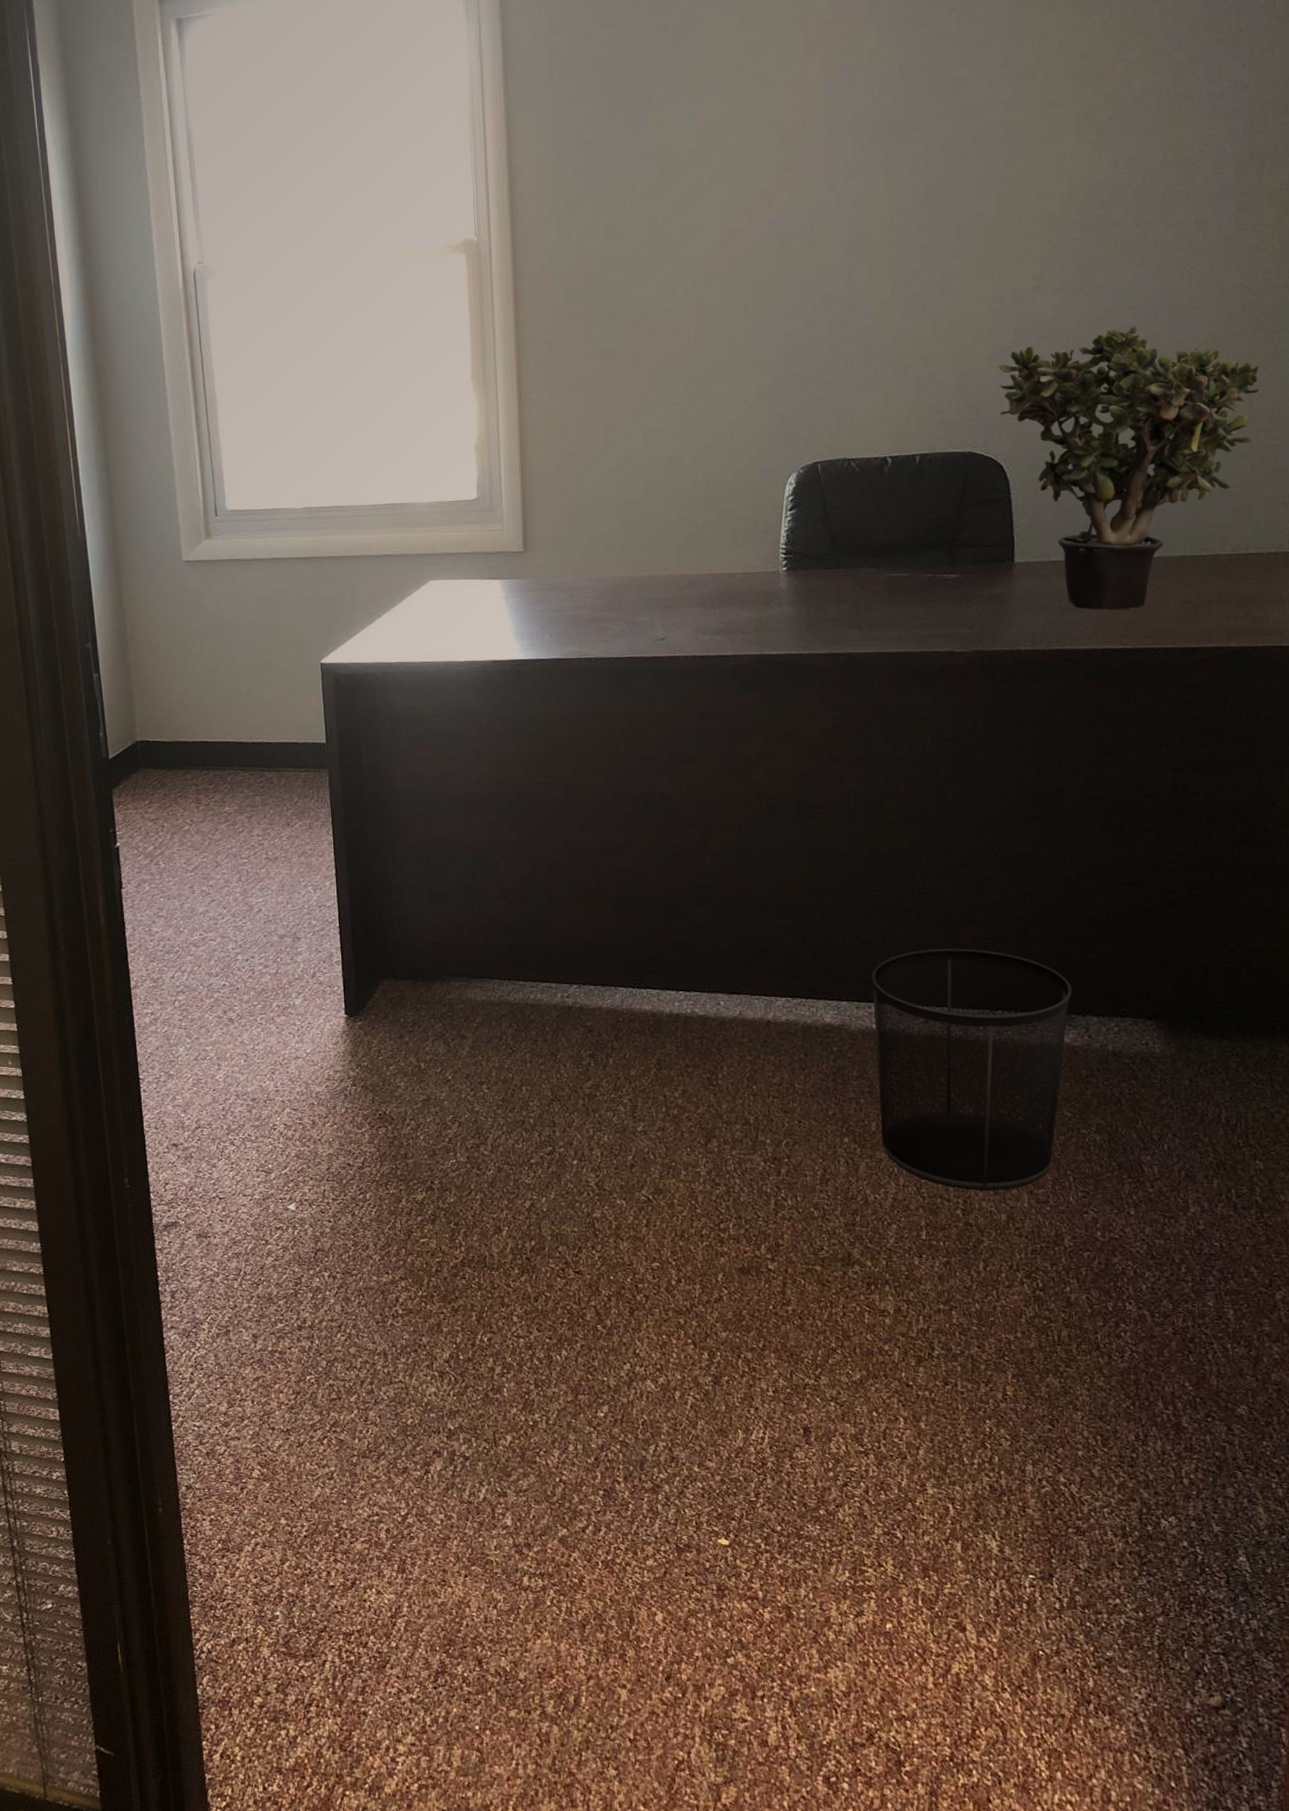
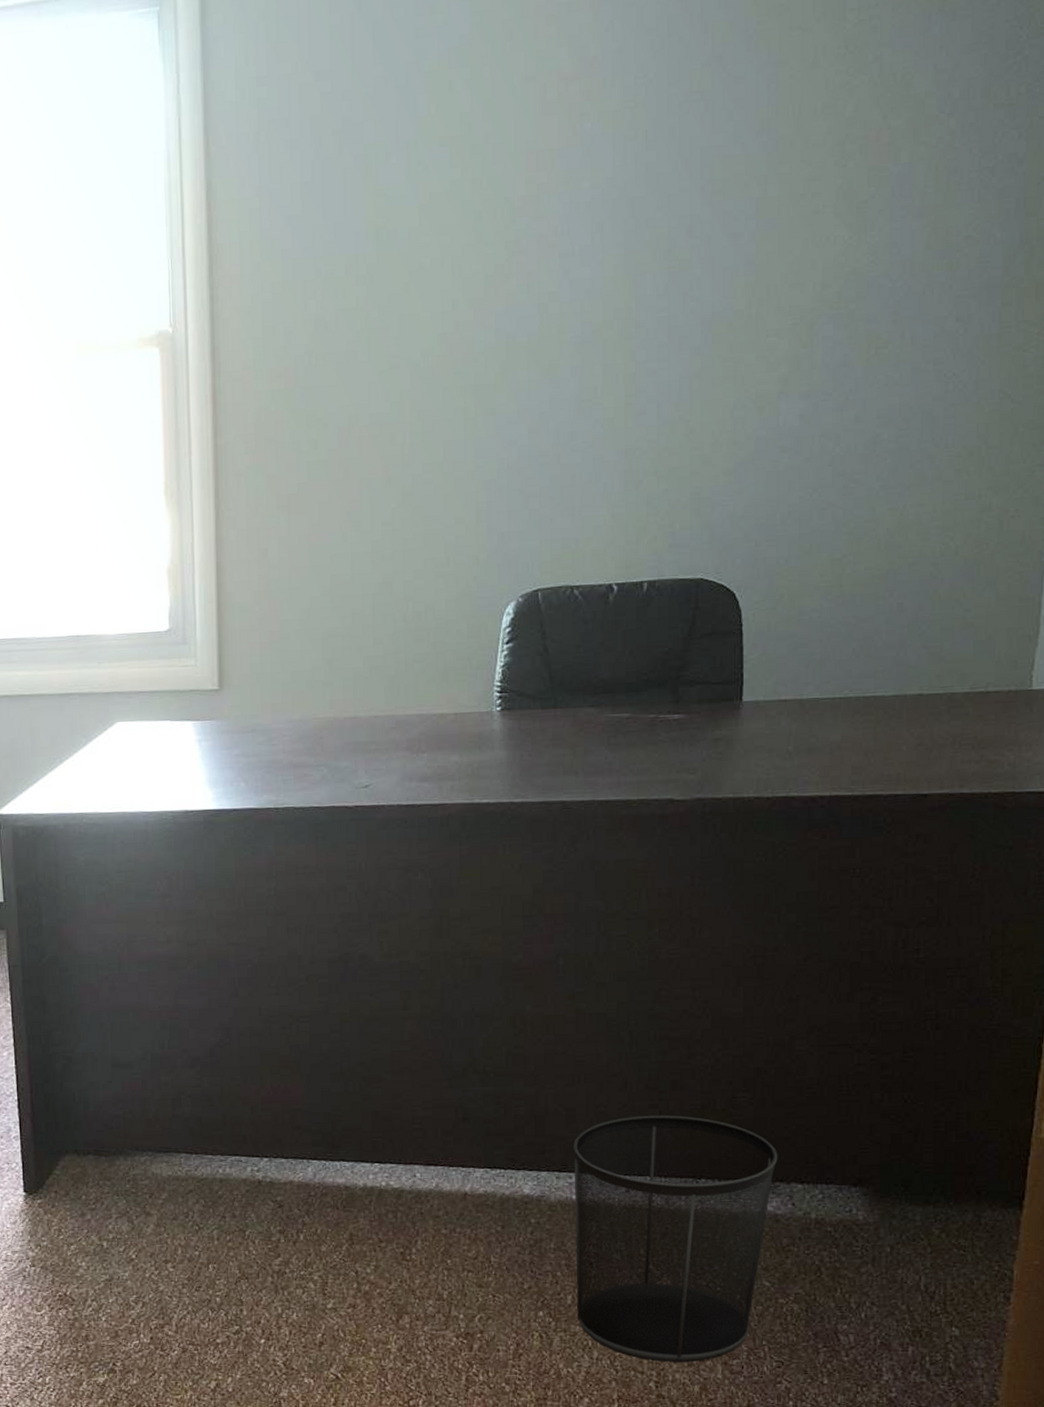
potted plant: present [998,326,1260,610] -> none [736,437,1014,754]

